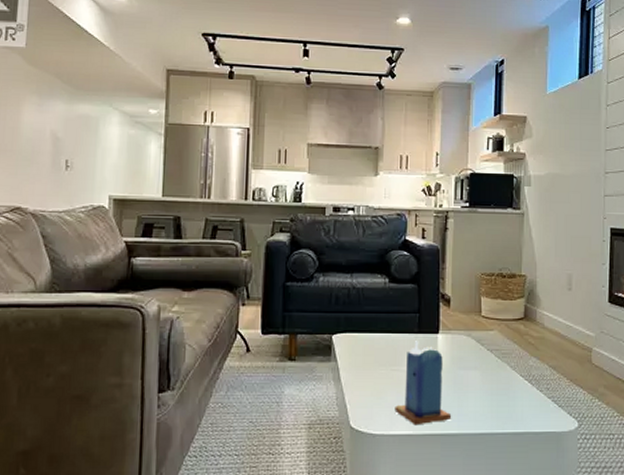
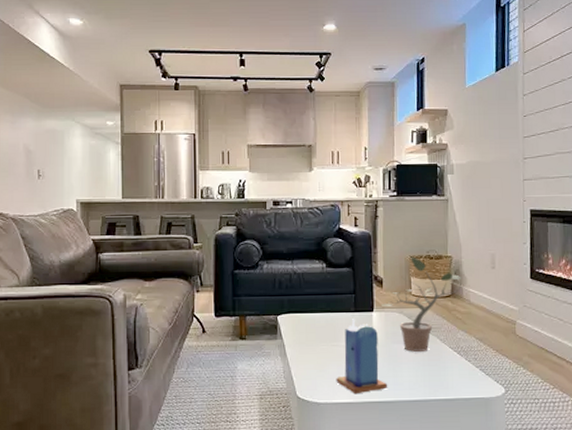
potted plant: none [447,272,535,379] -> present [381,255,461,352]

